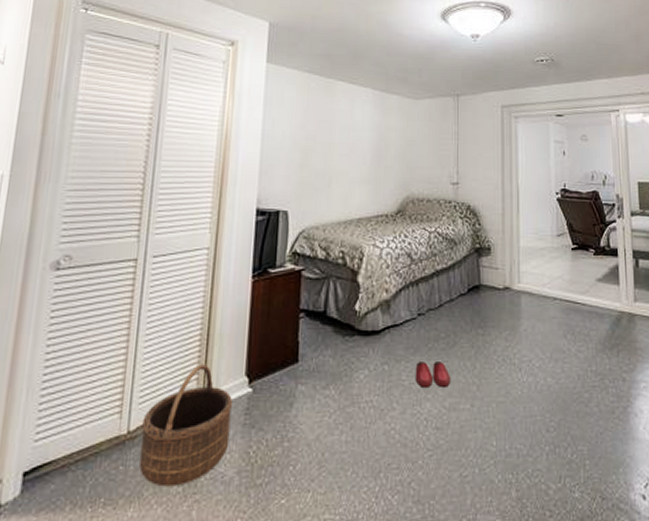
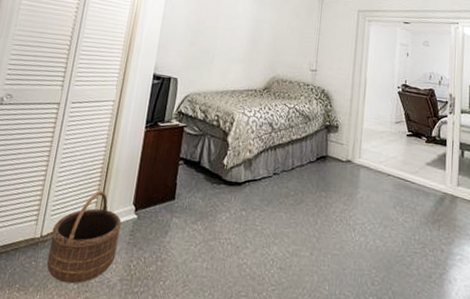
slippers: present [415,362,450,387] -> none [266,212,295,236]

